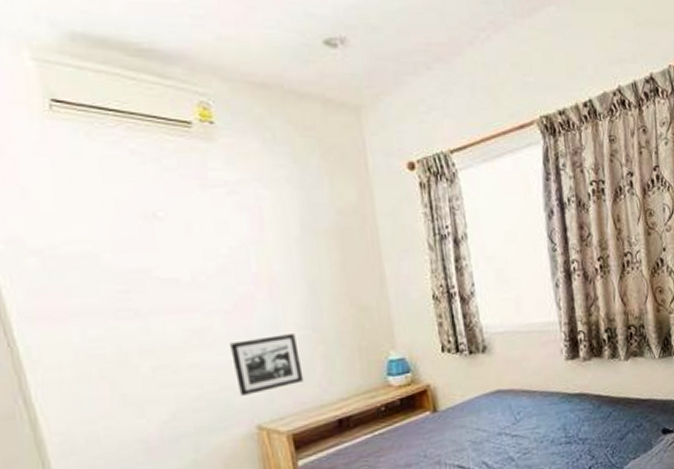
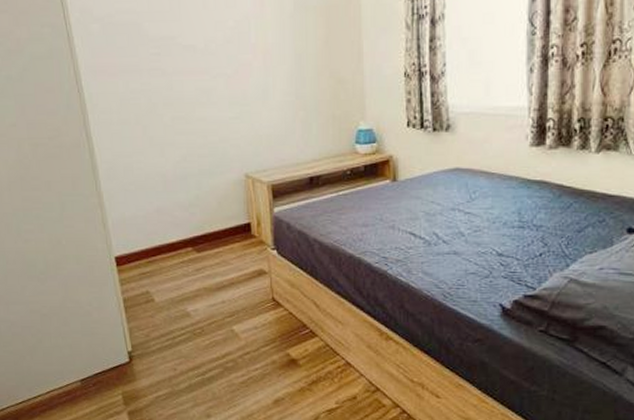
picture frame: present [230,333,304,396] -> none [230,99,285,148]

